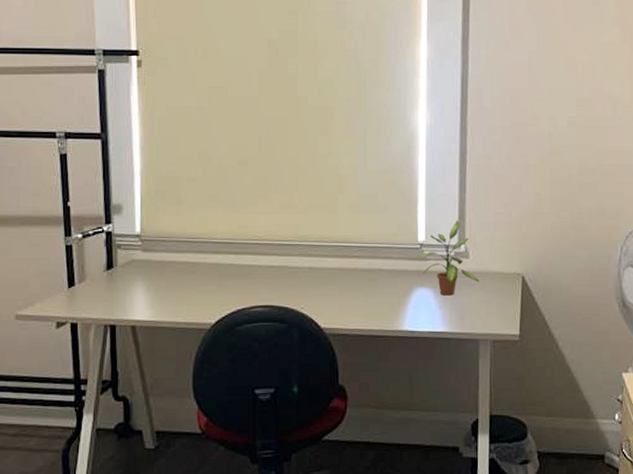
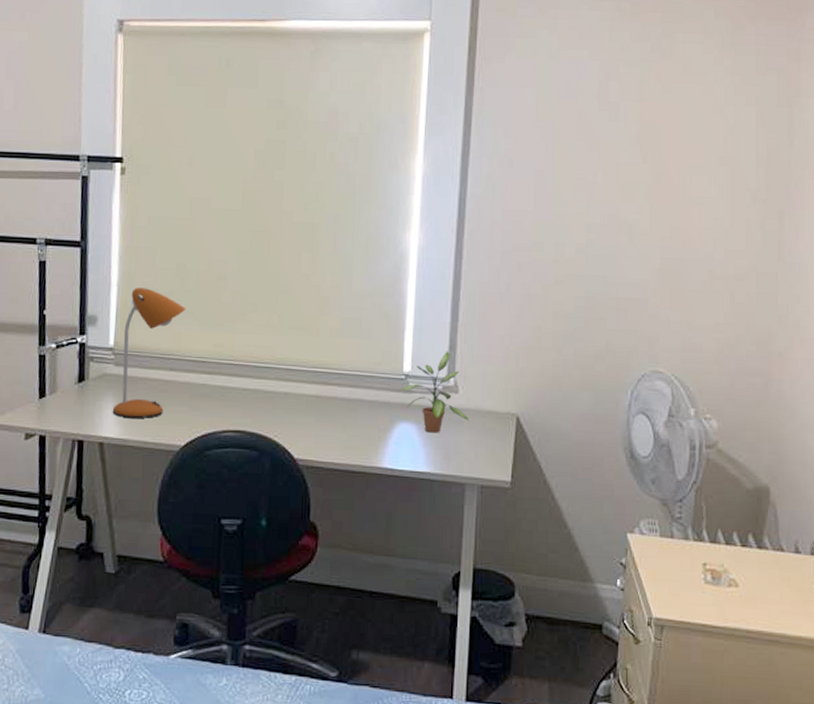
desk lamp: none [144,176,210,300] -> present [113,287,186,418]

